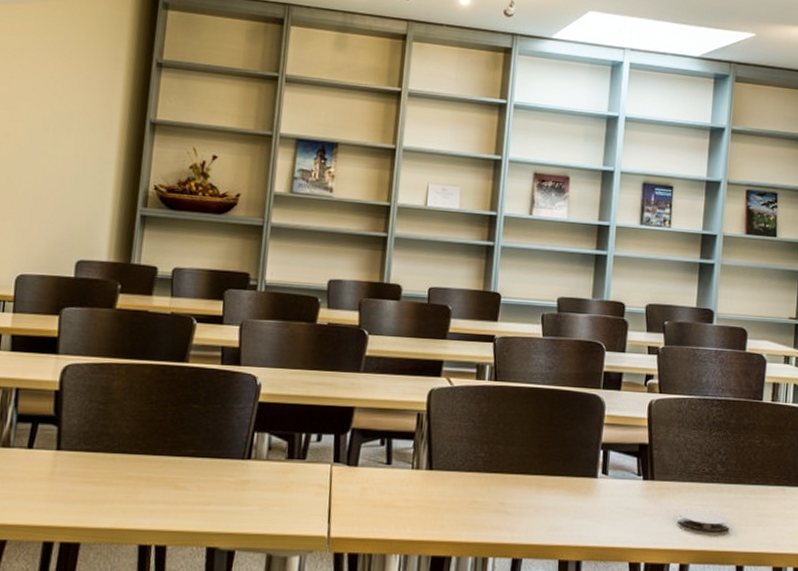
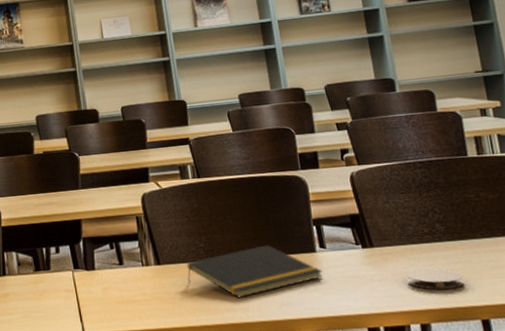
notepad: none [457,463,599,517] -> present [187,245,323,298]

